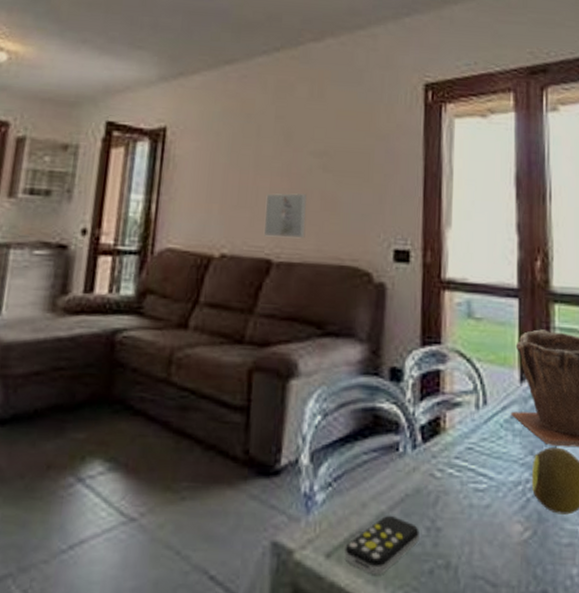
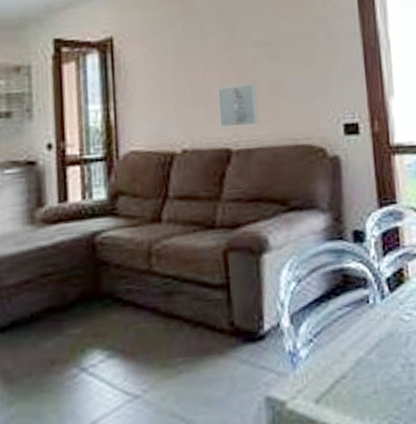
remote control: present [344,515,419,576] -> none [331,359,396,412]

